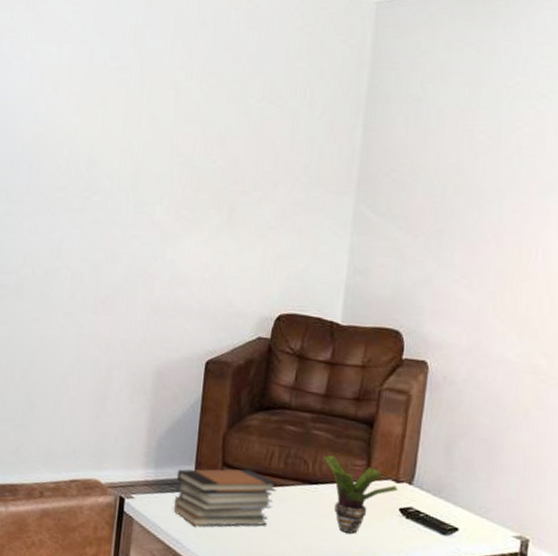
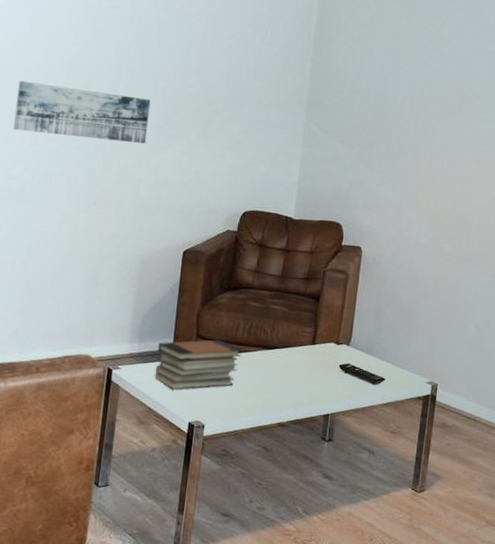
wall art: none [10,159,166,232] -> present [13,80,151,143]
potted plant: present [324,455,398,534] -> none [280,324,339,388]

